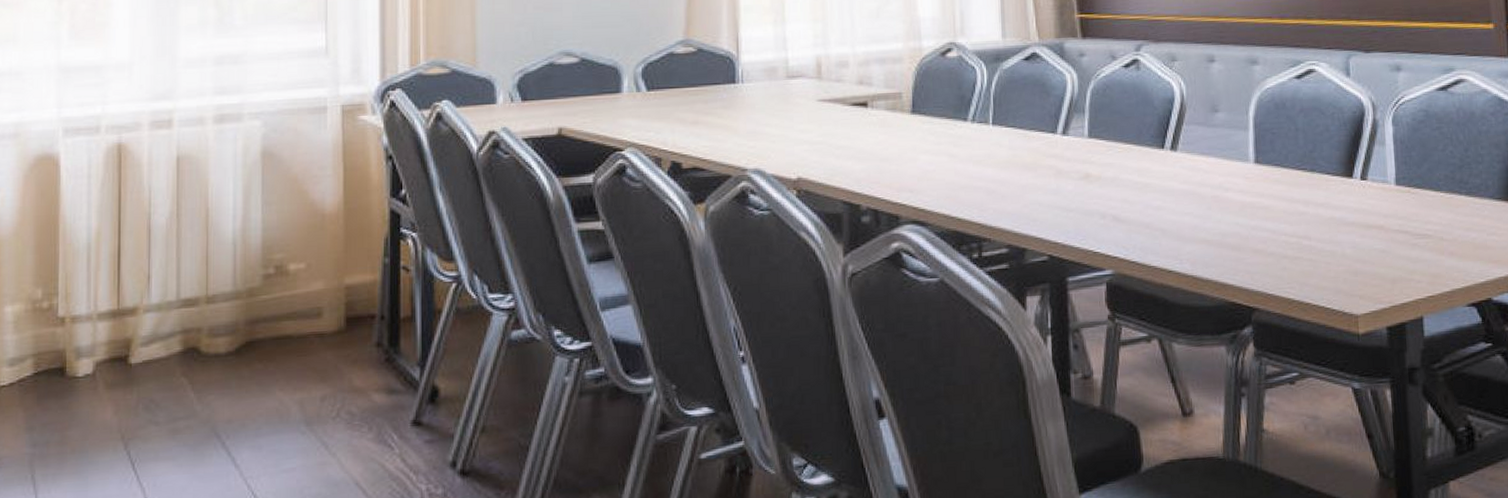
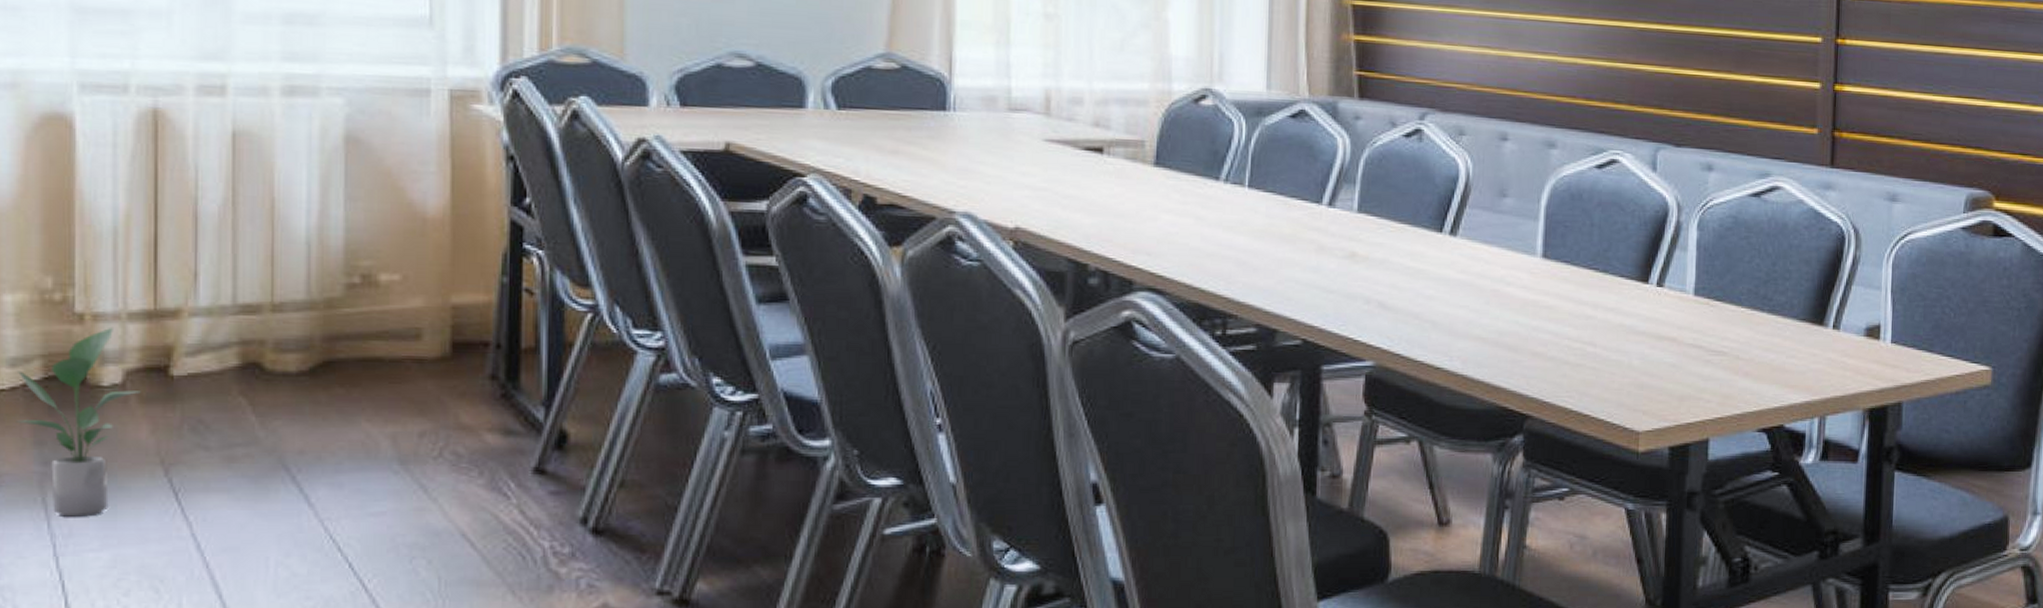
potted plant: none [13,326,107,490] -> present [16,327,141,517]

